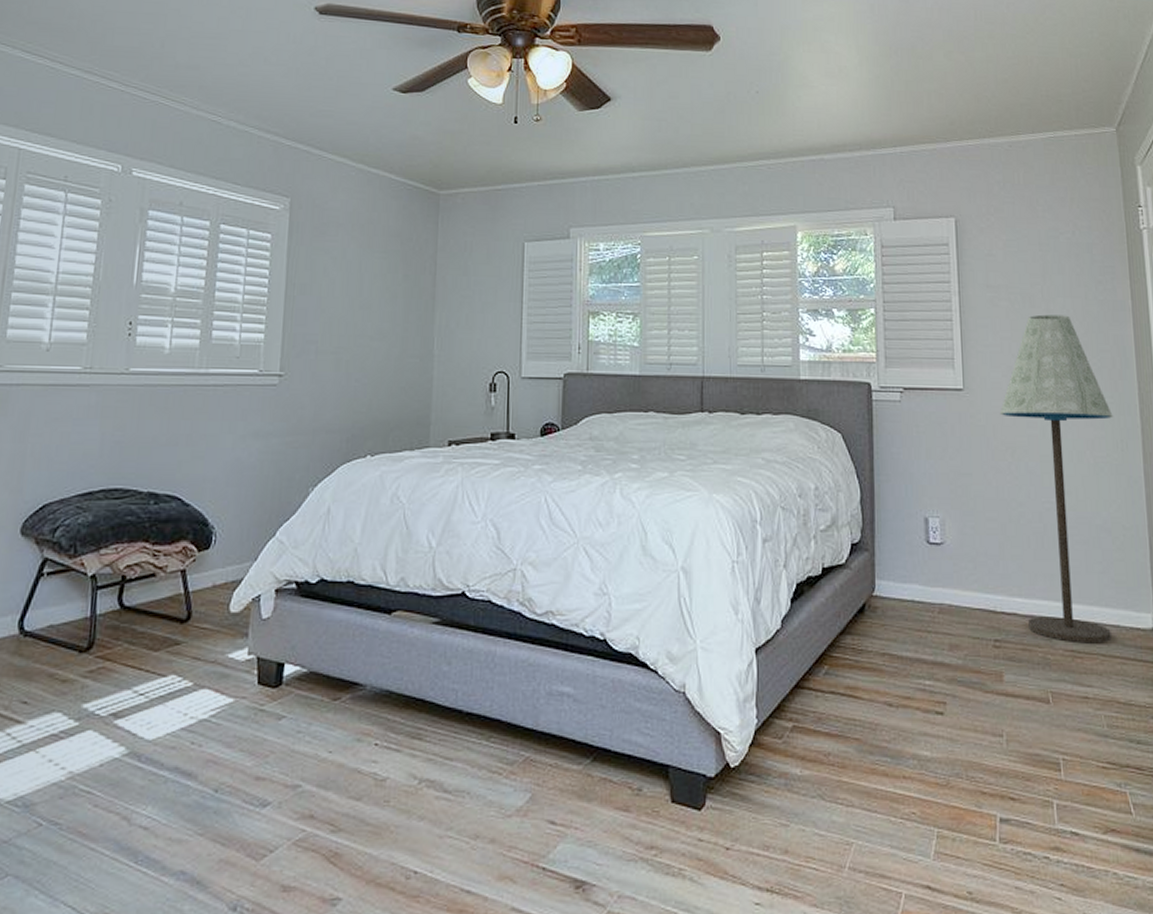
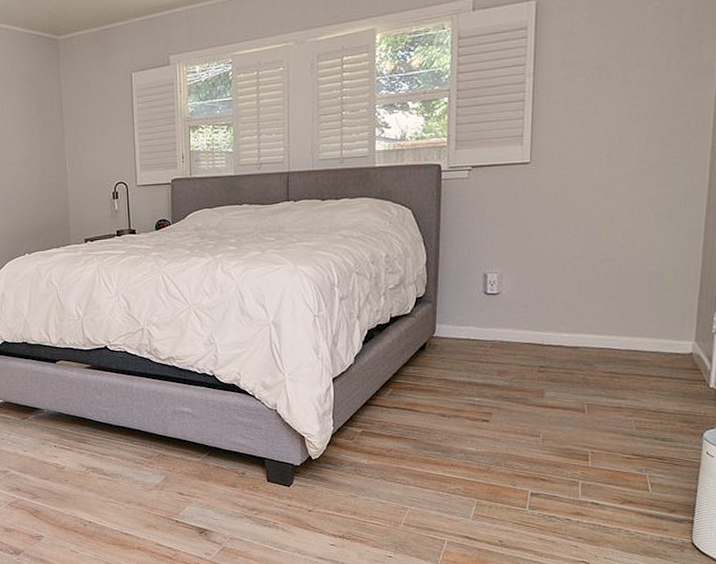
floor lamp: present [999,314,1113,644] -> none [564,84,681,367]

